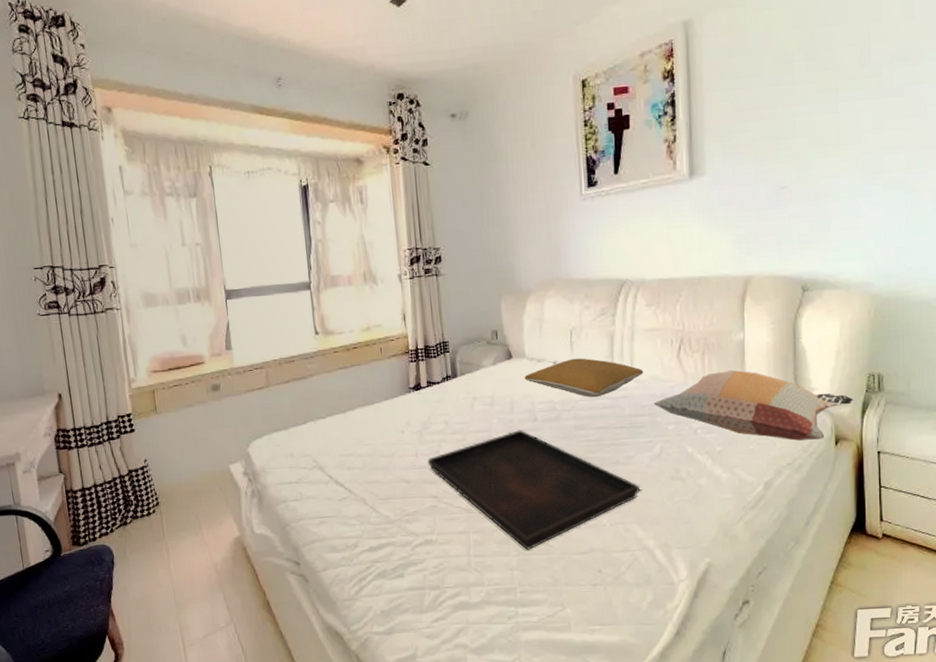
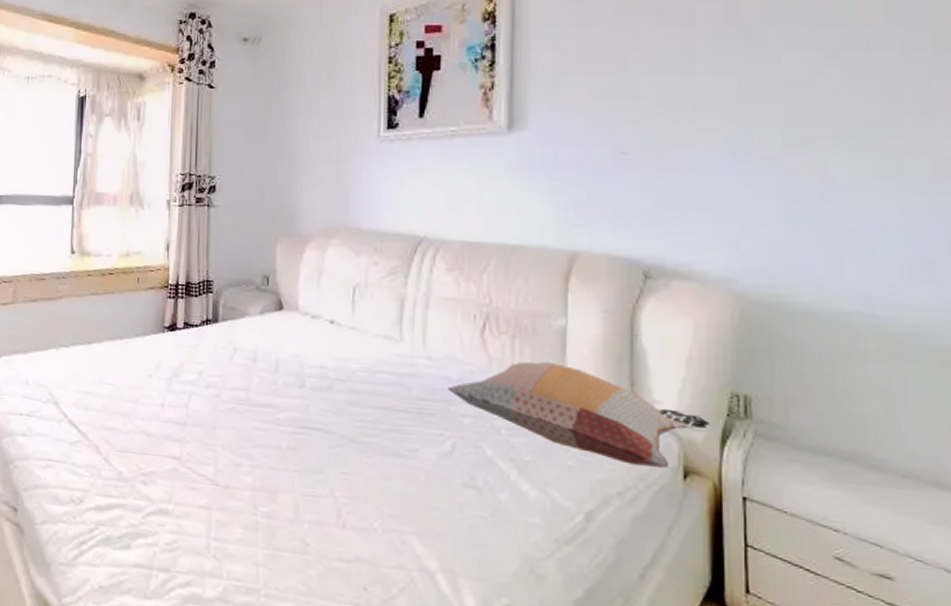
serving tray: present [427,430,641,550] -> none [174,395,424,544]
pillow: present [524,358,644,397] -> none [295,320,438,370]

